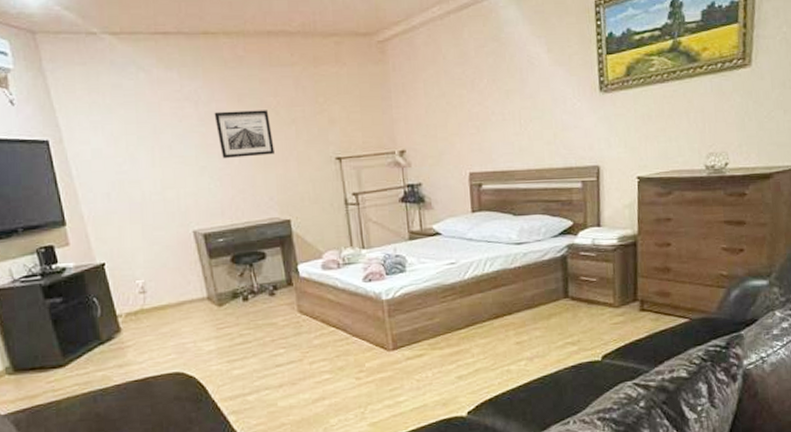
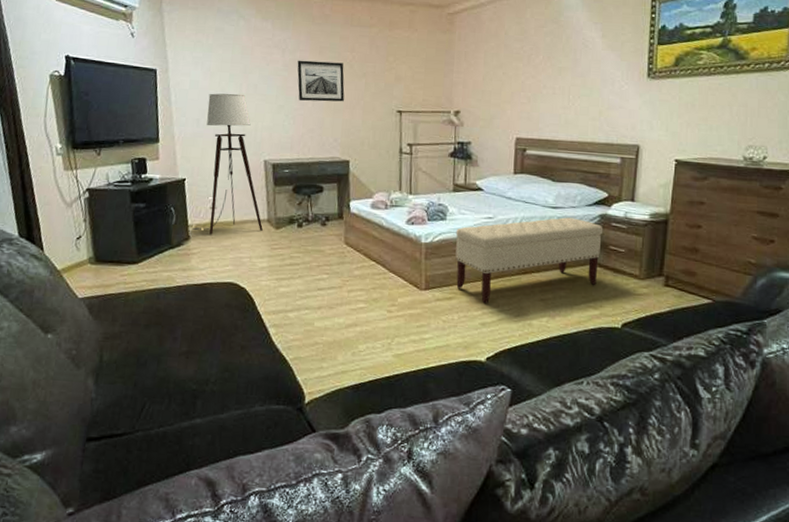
floor lamp: none [116,158,204,323] -> present [191,93,263,235]
bench: none [418,252,573,356] -> present [455,217,604,304]

